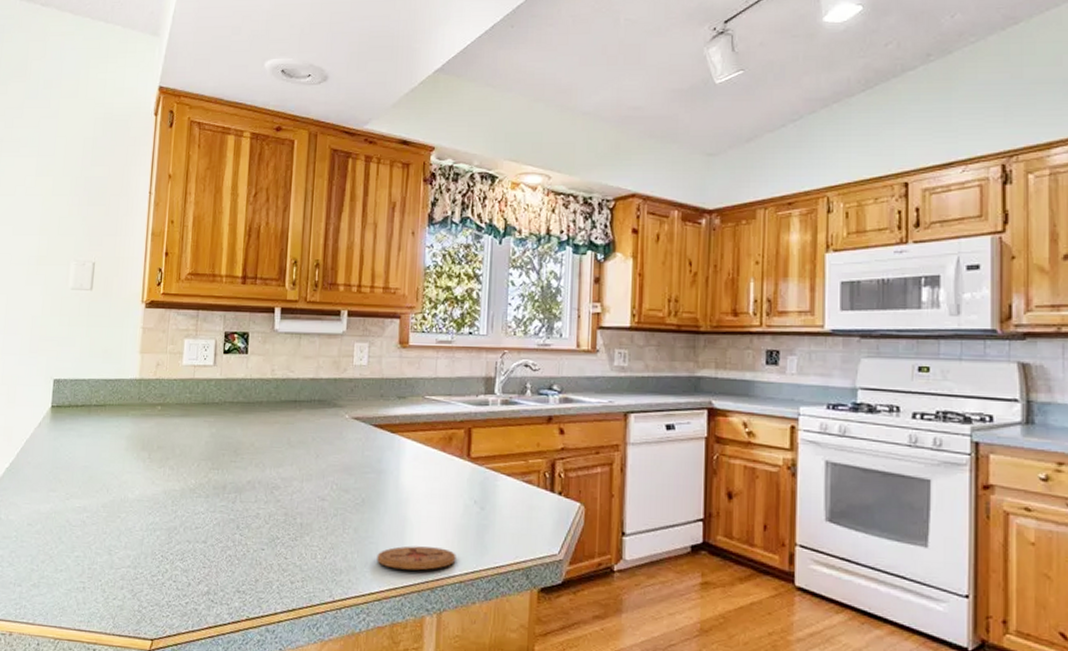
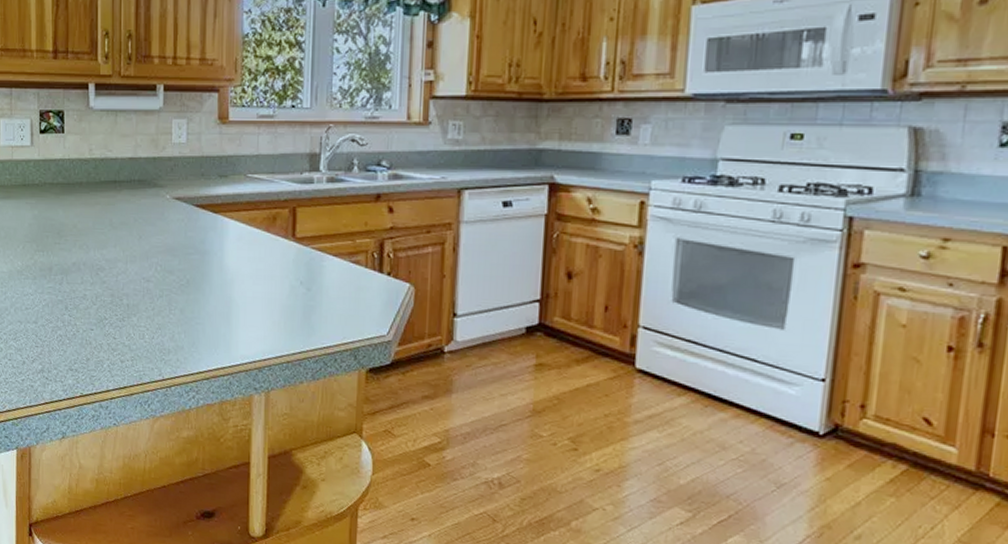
coaster: present [377,545,456,571] -> none [204,326,283,351]

